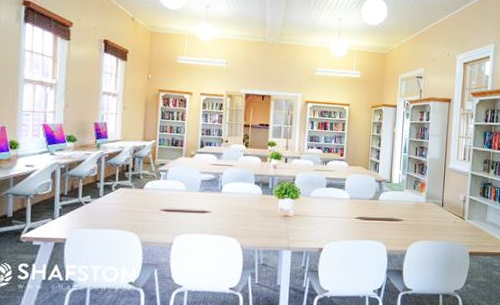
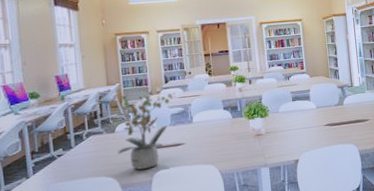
potted plant: none [142,152,210,231] -> present [117,89,176,170]

